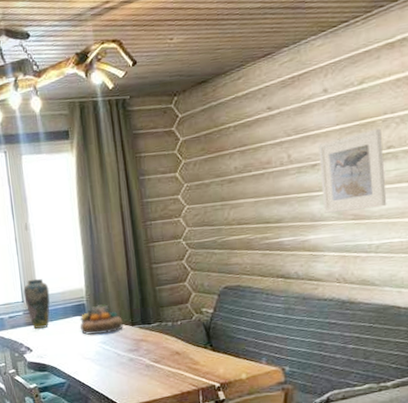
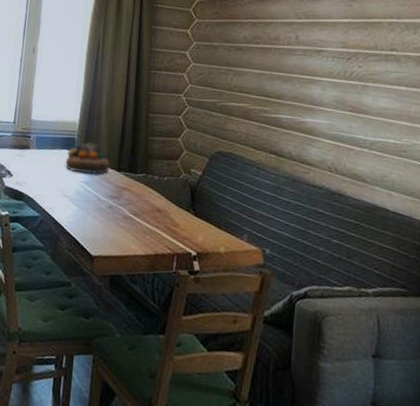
vase: present [23,278,50,329] -> none [16,102,43,155]
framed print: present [318,128,387,213] -> none [323,29,386,105]

